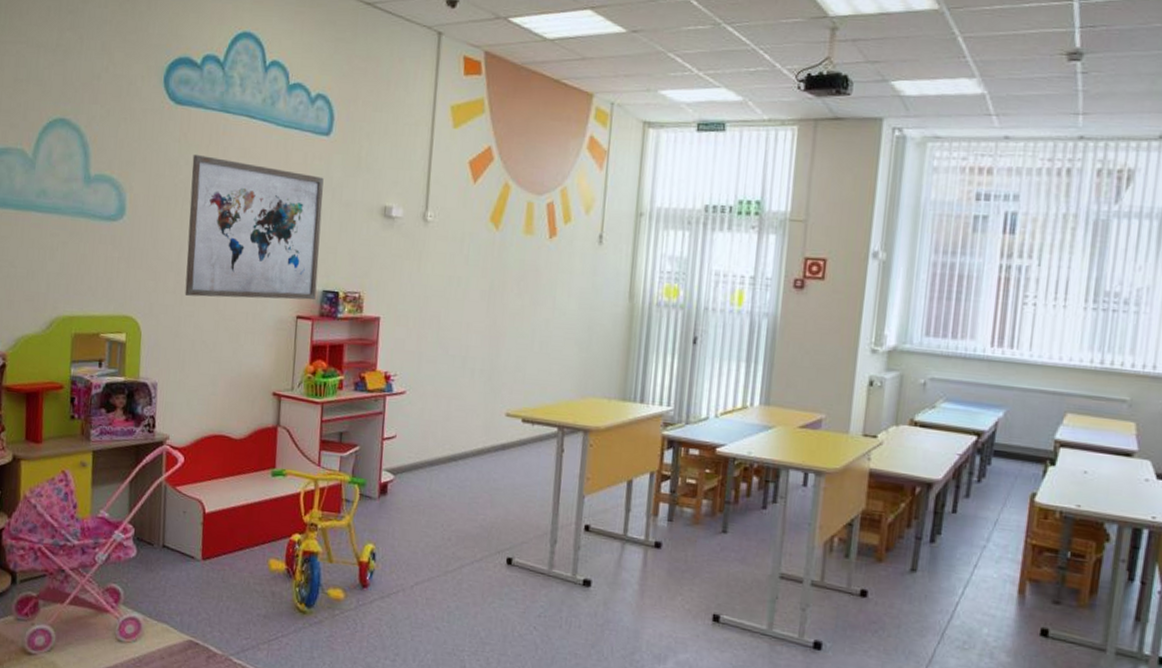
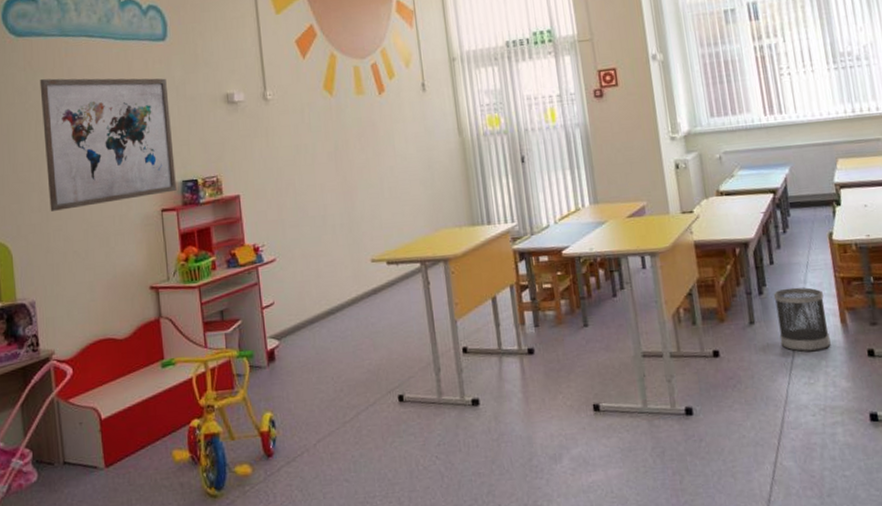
wastebasket: none [941,542,1006,617] -> present [773,287,831,352]

